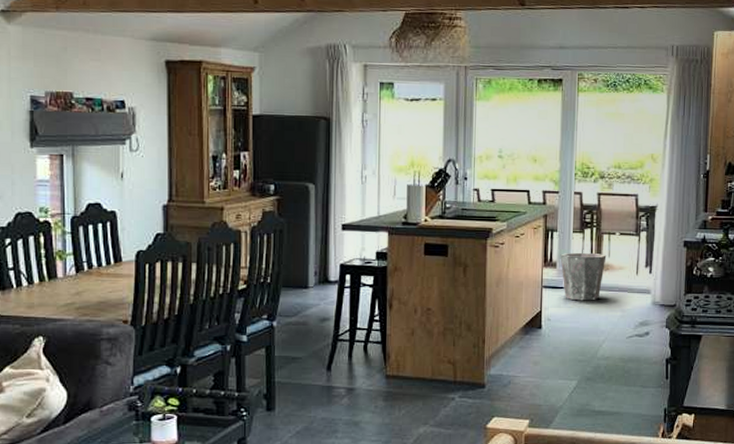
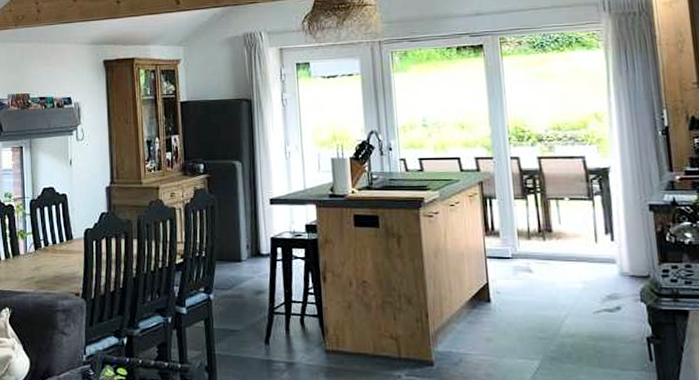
waste bin: present [560,252,607,301] -> none [502,220,557,272]

